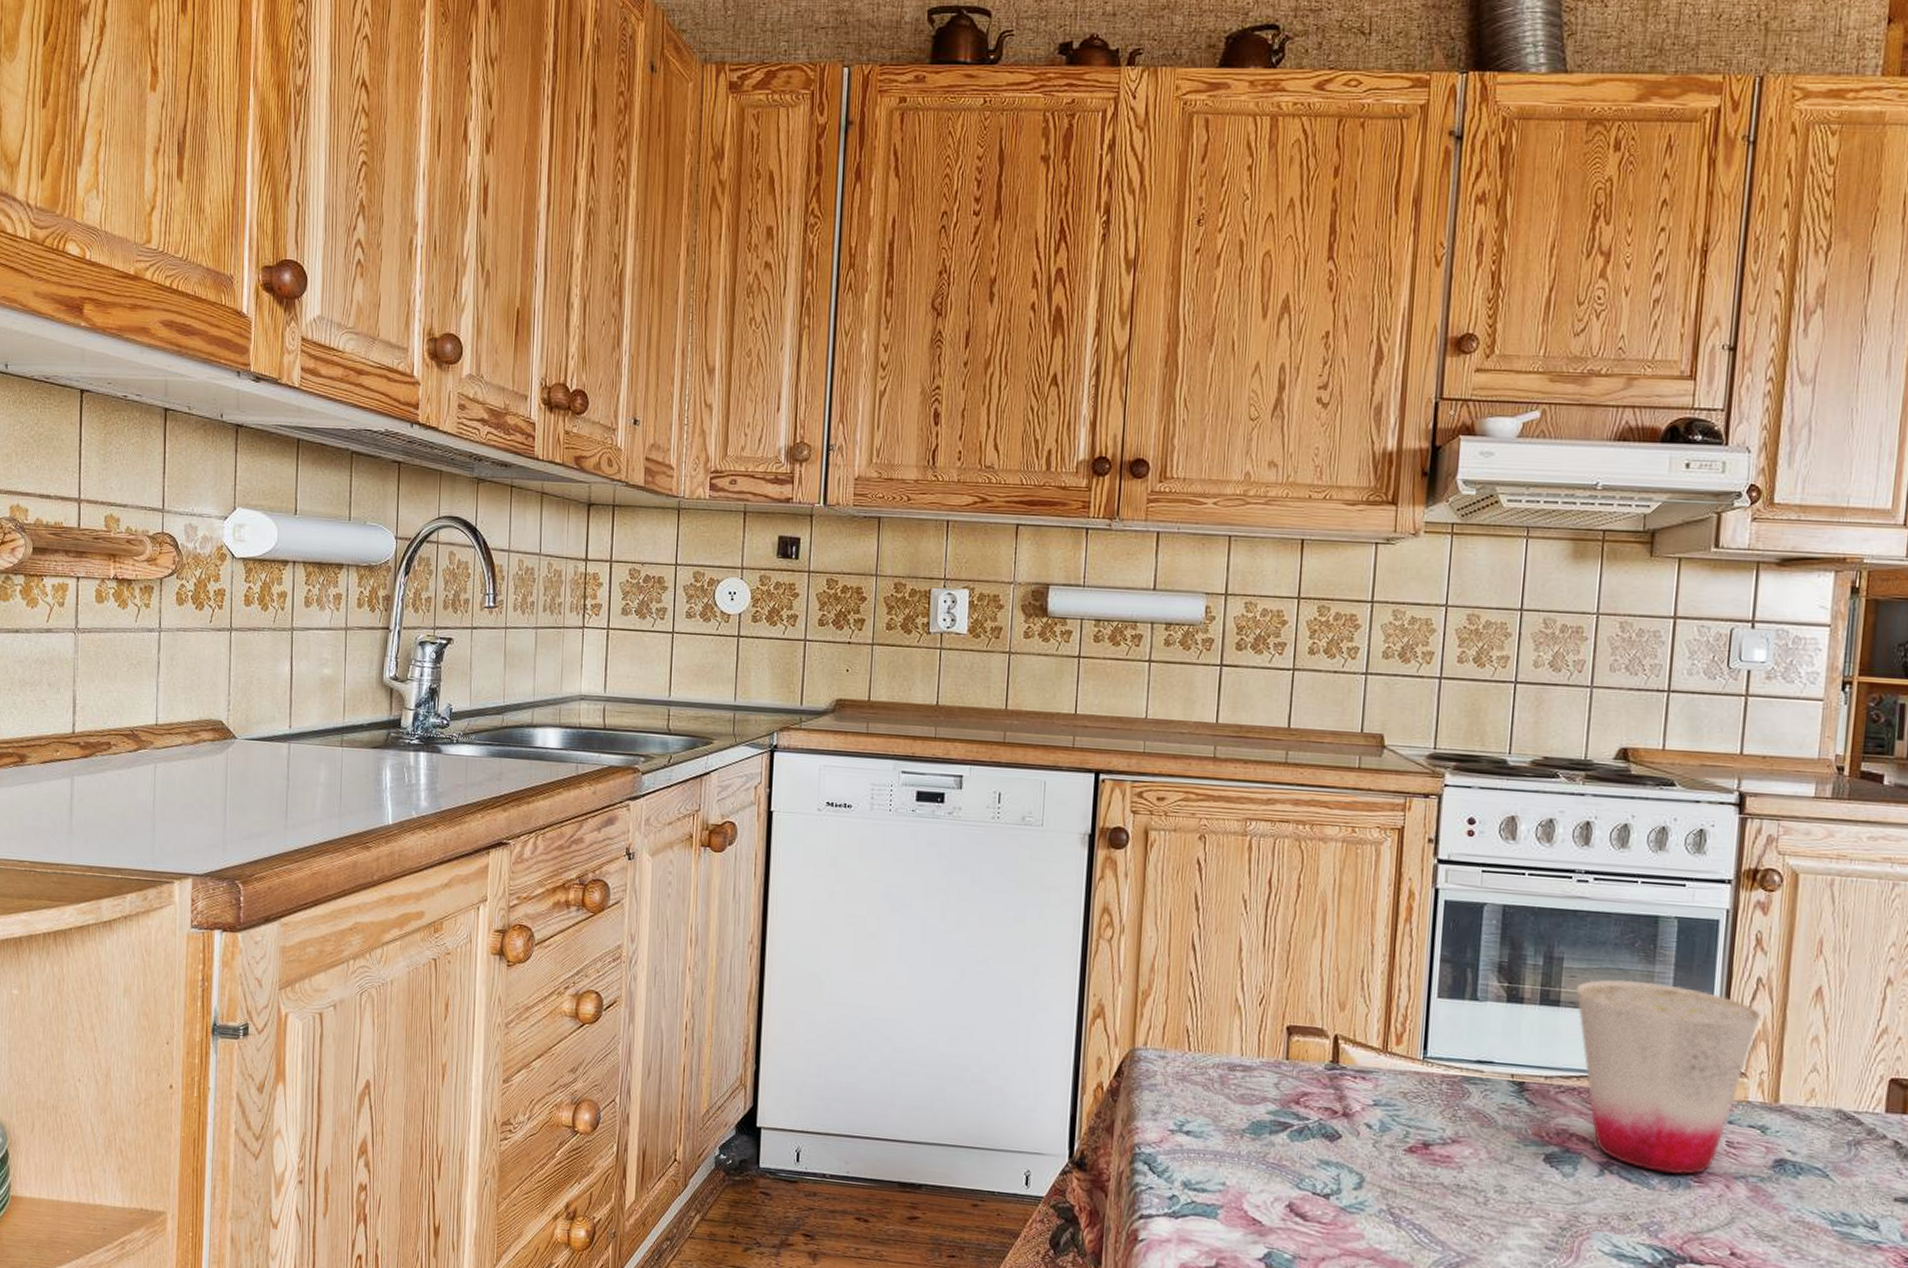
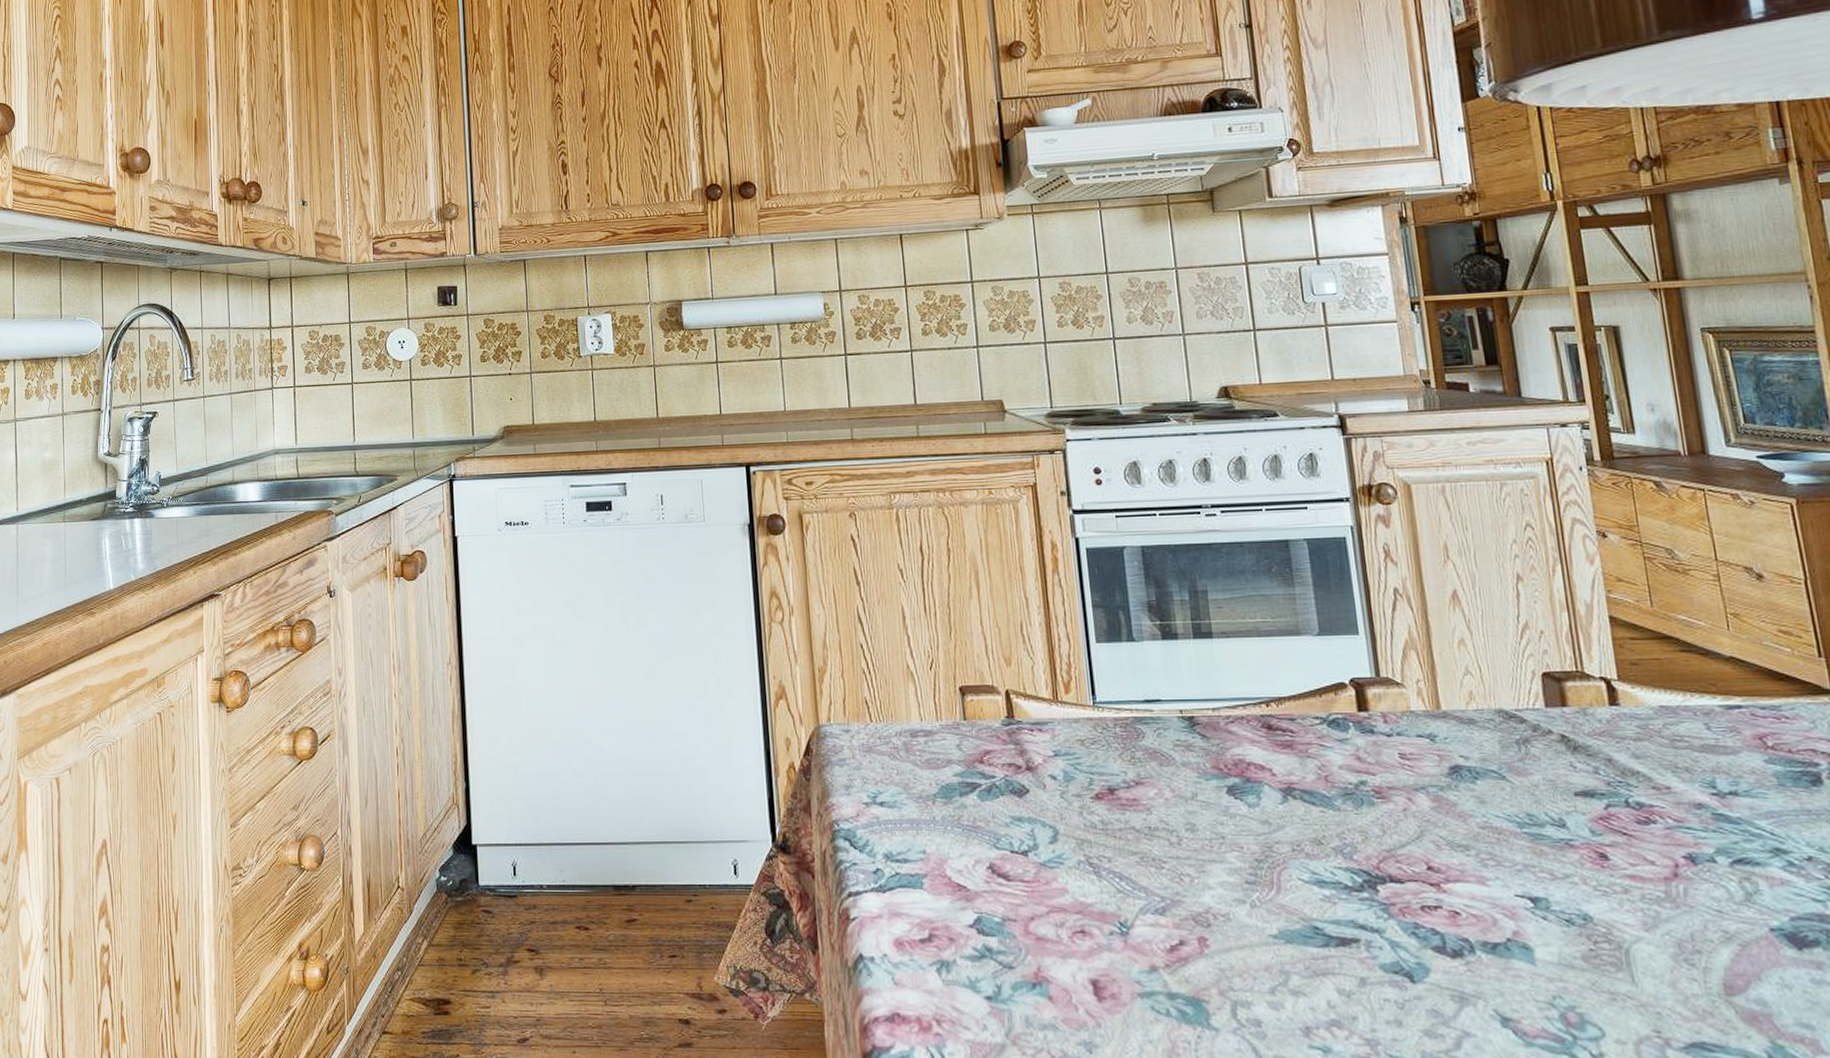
cup: present [1575,979,1762,1175] -> none [1224,604,1406,793]

